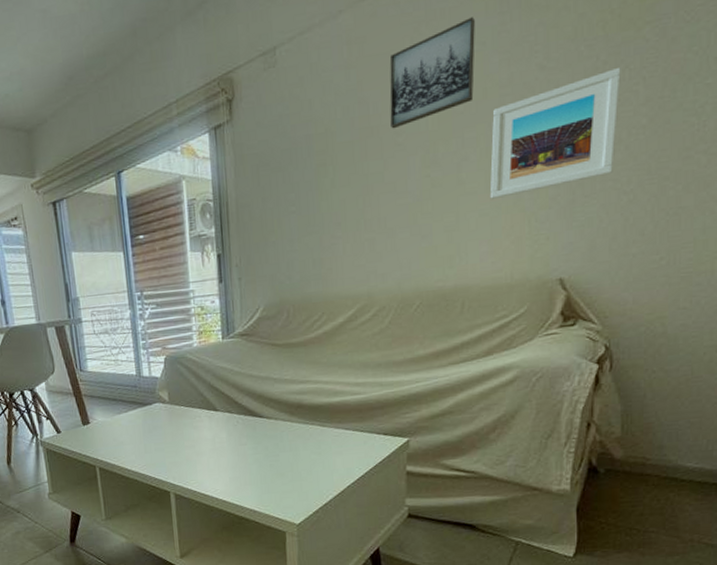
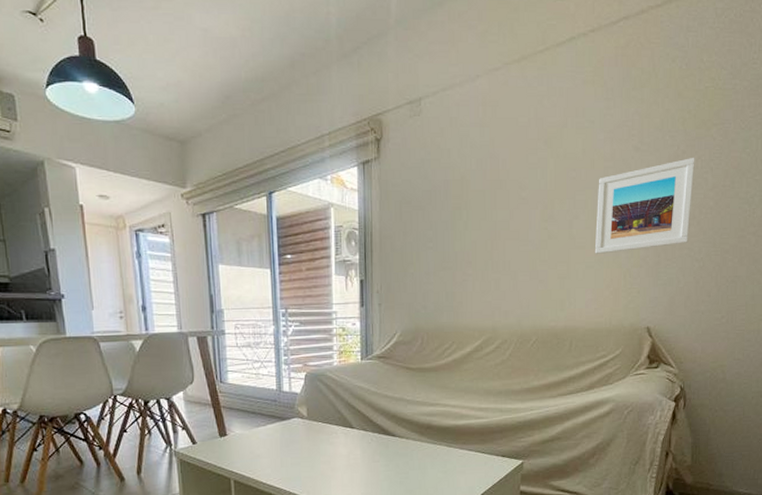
wall art: present [389,17,475,129] -> none [516,99,586,184]

